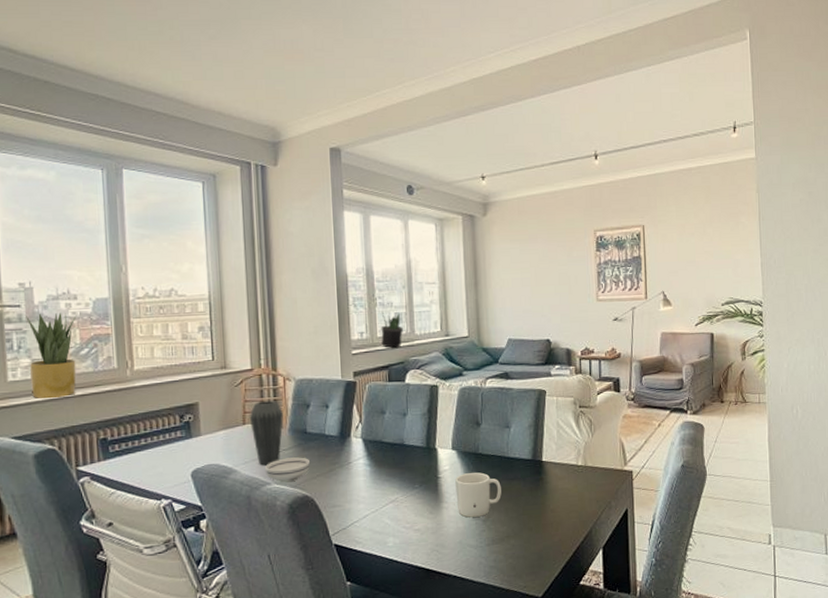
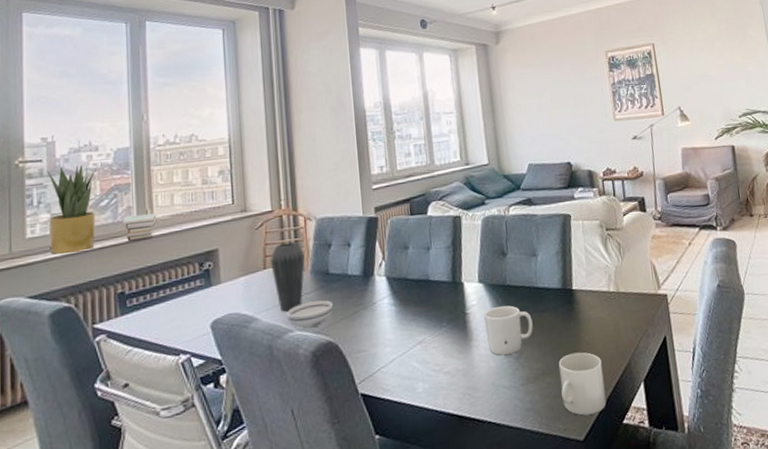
books: none [103,364,137,390] -> present [122,212,157,242]
planter: present [381,312,404,348] -> none [400,144,424,181]
mug: none [523,518,566,575] -> present [558,352,607,416]

